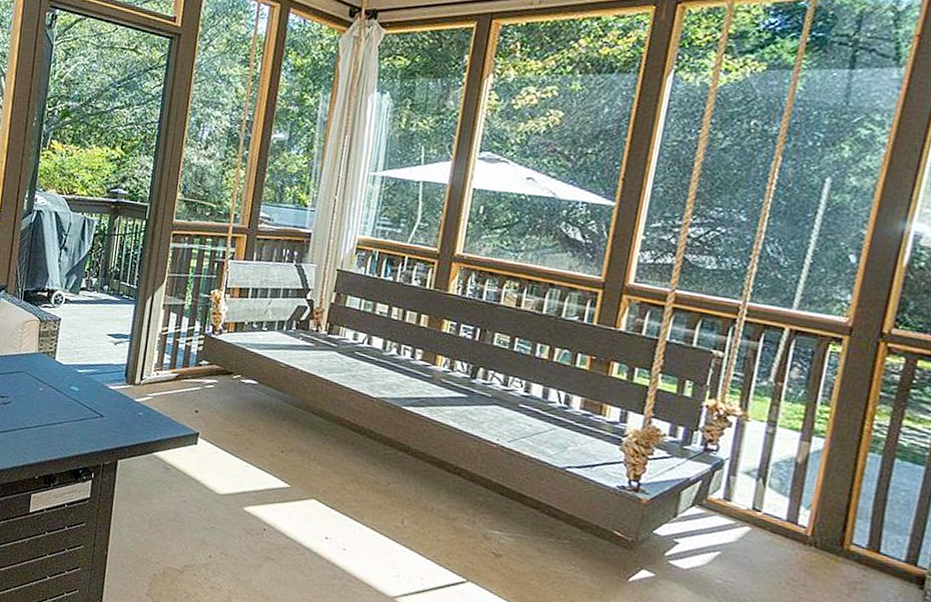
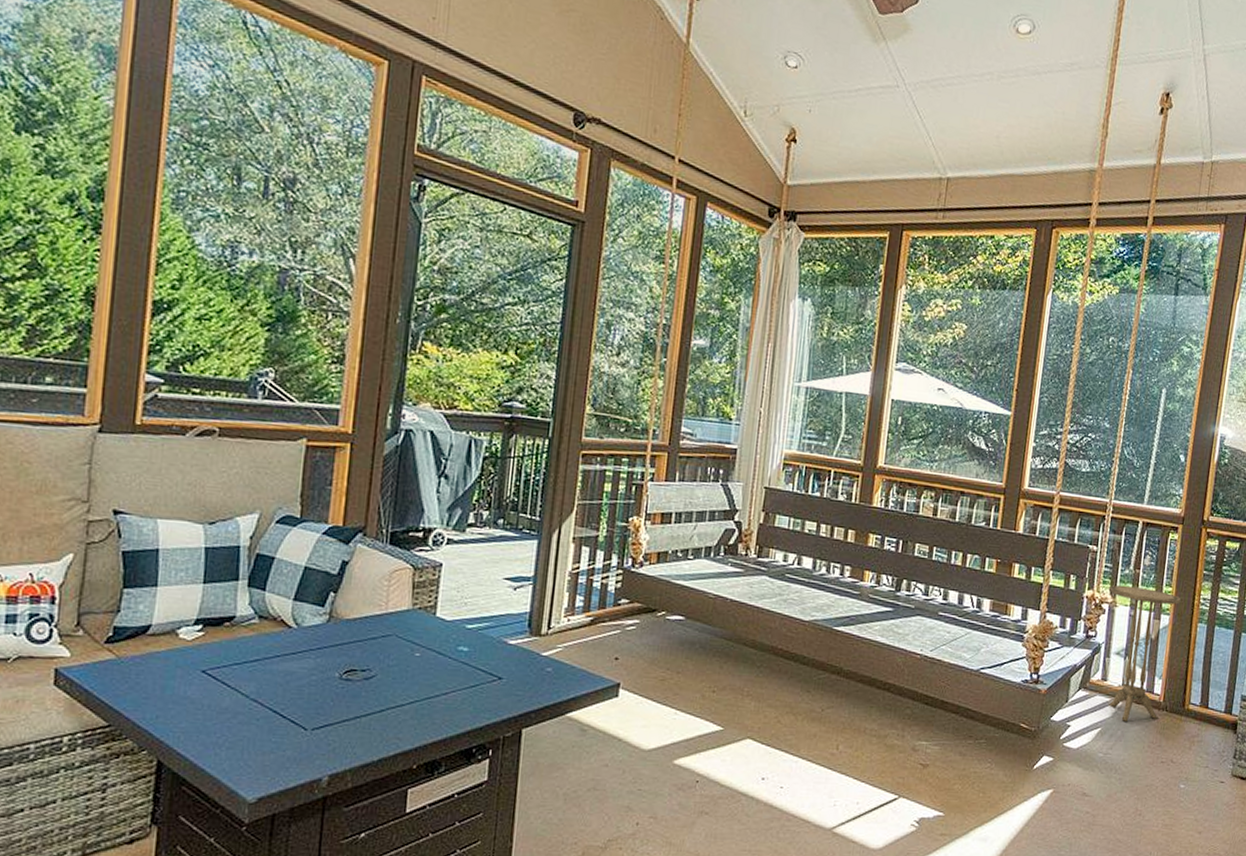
side table: none [731,397,844,555] -> present [1108,585,1181,722]

